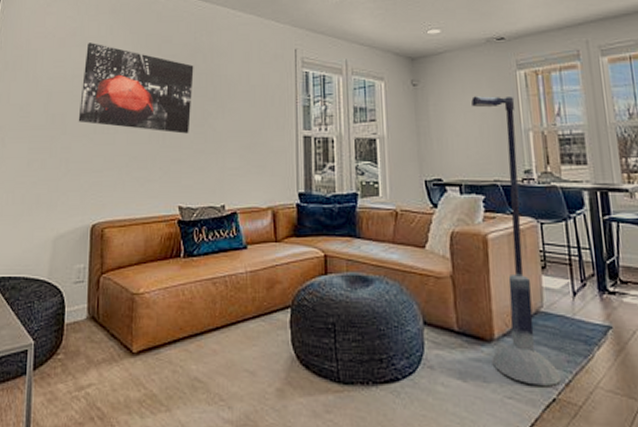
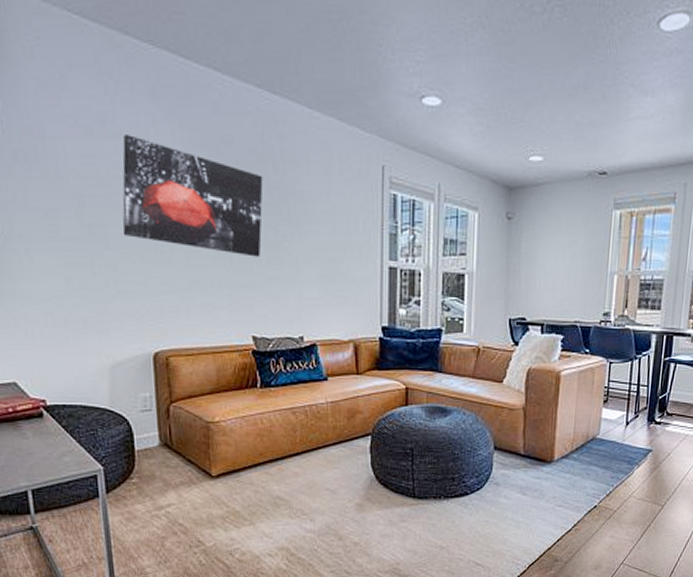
floor lamp: present [471,96,561,386] -> none [549,235,606,496]

